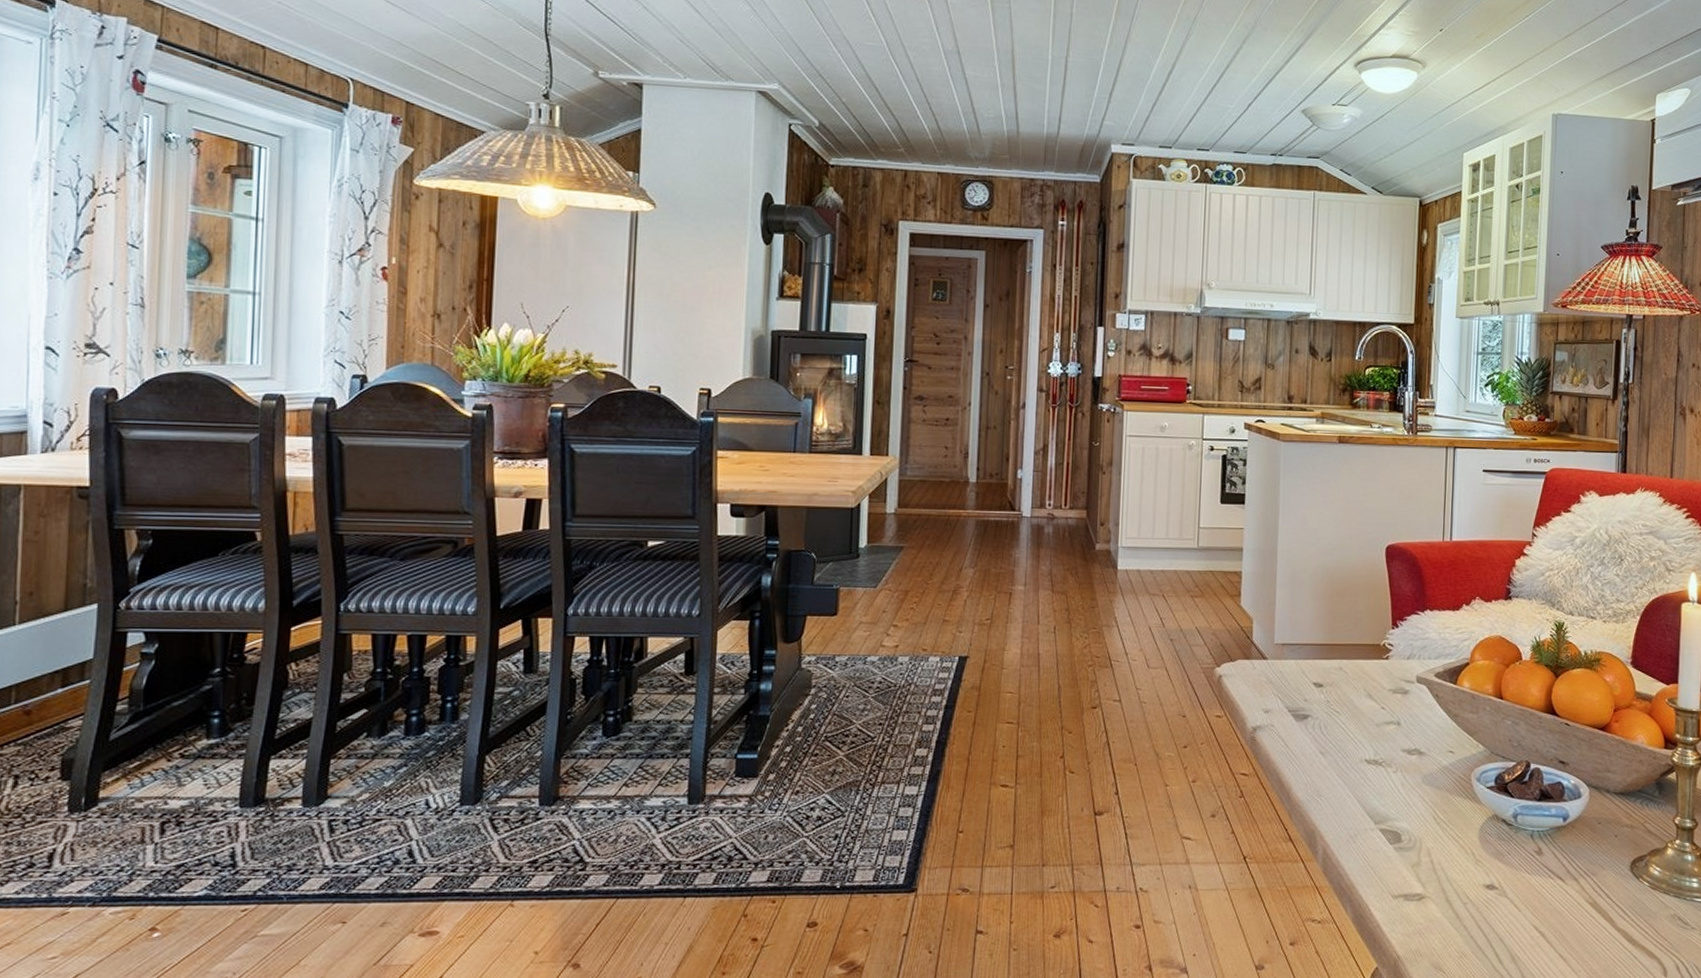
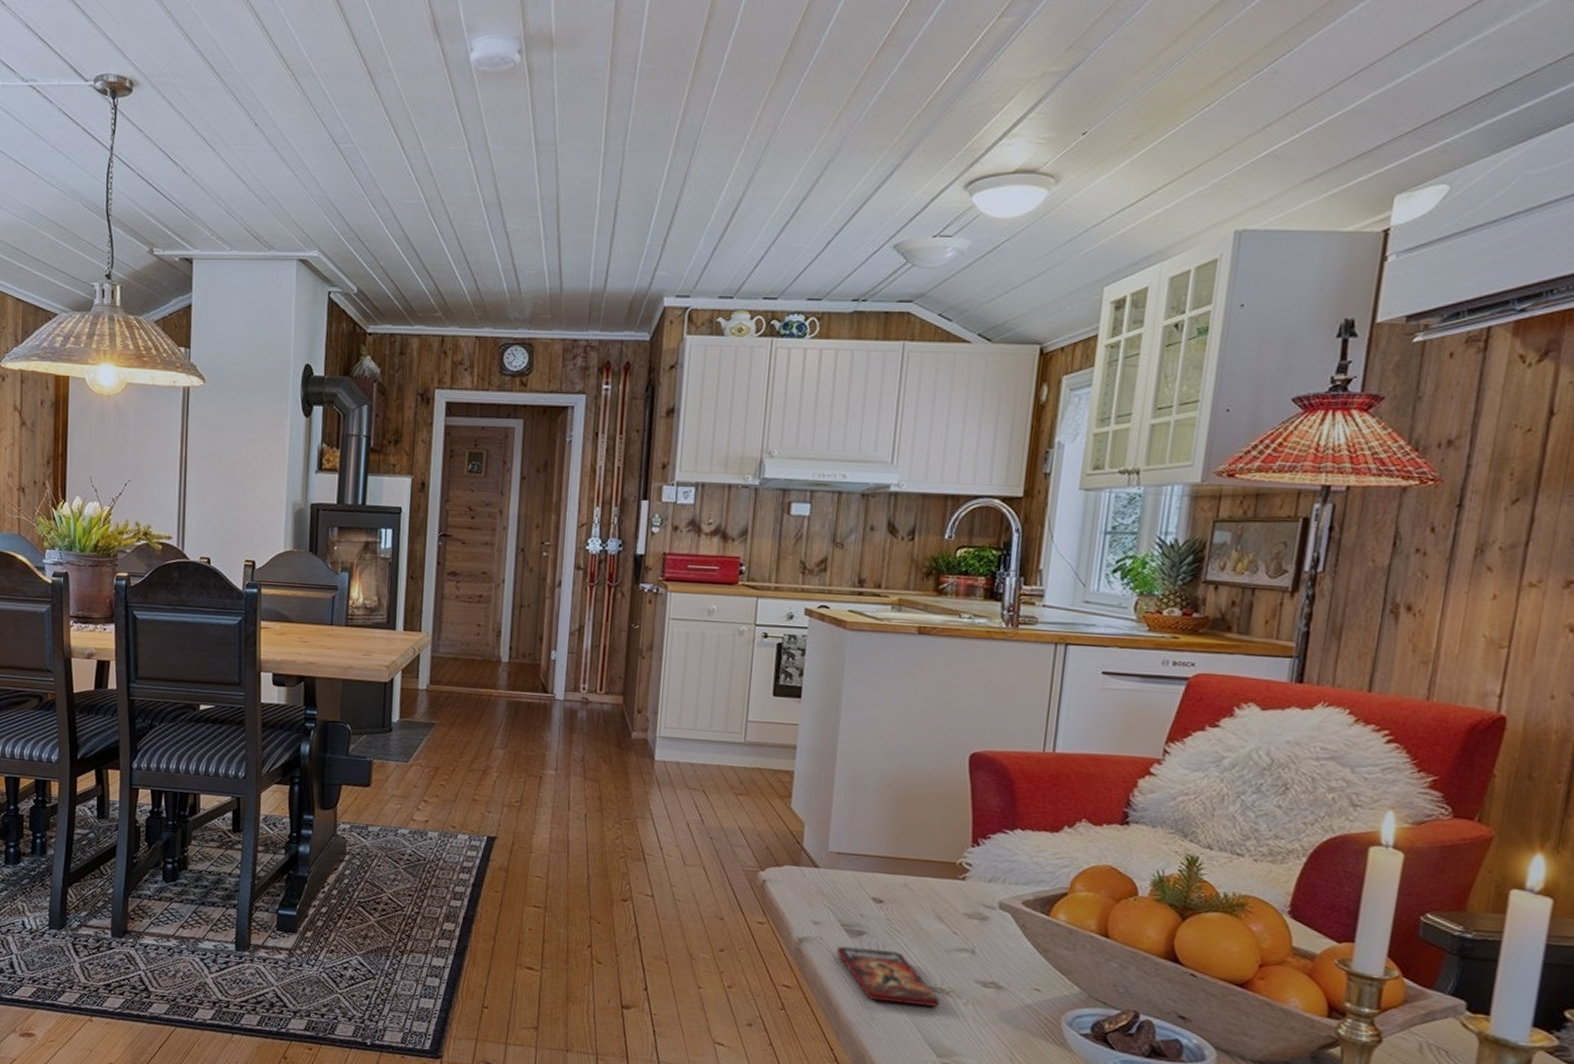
smartphone: none [1286,729,1375,779] -> present [837,946,940,1008]

